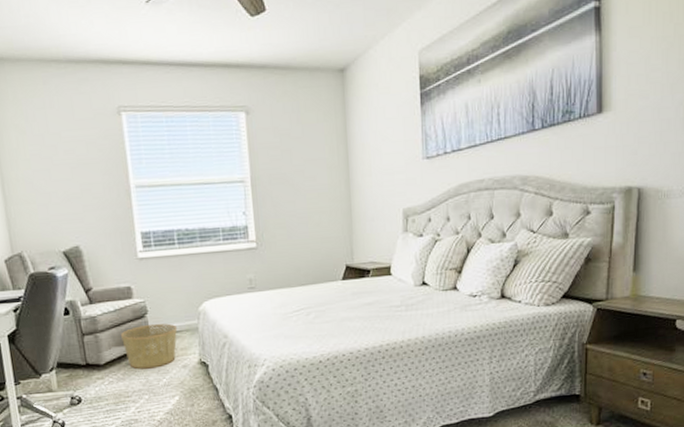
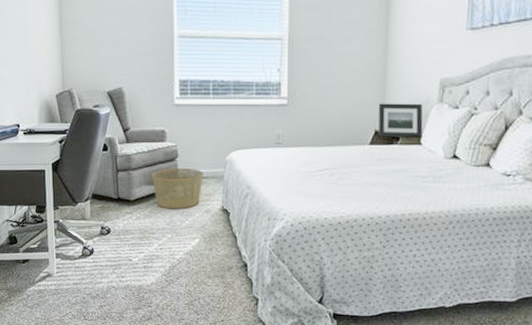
picture frame: none [346,235,392,272] -> present [378,103,423,138]

